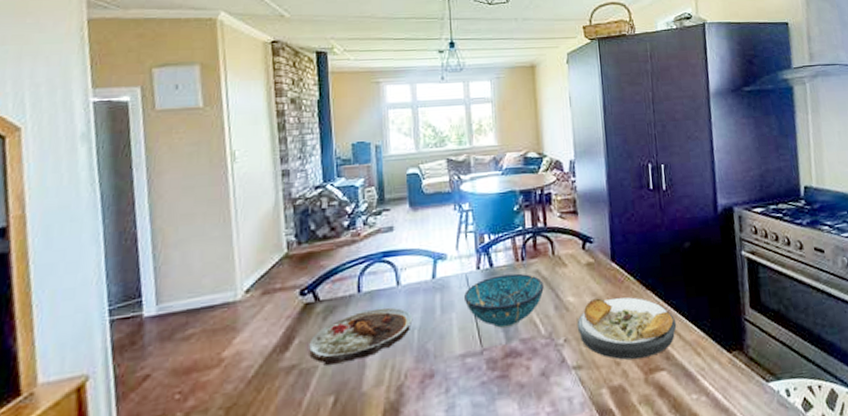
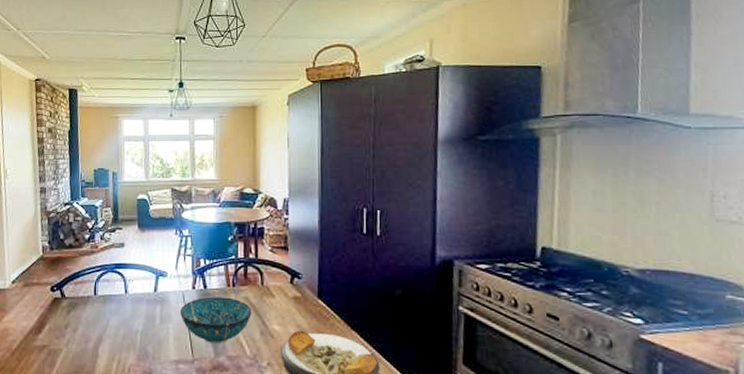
plate: present [309,307,413,365] -> none [56,310,137,351]

